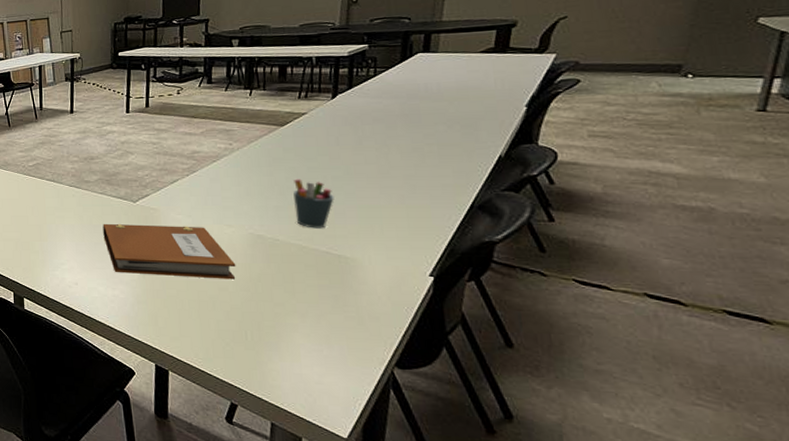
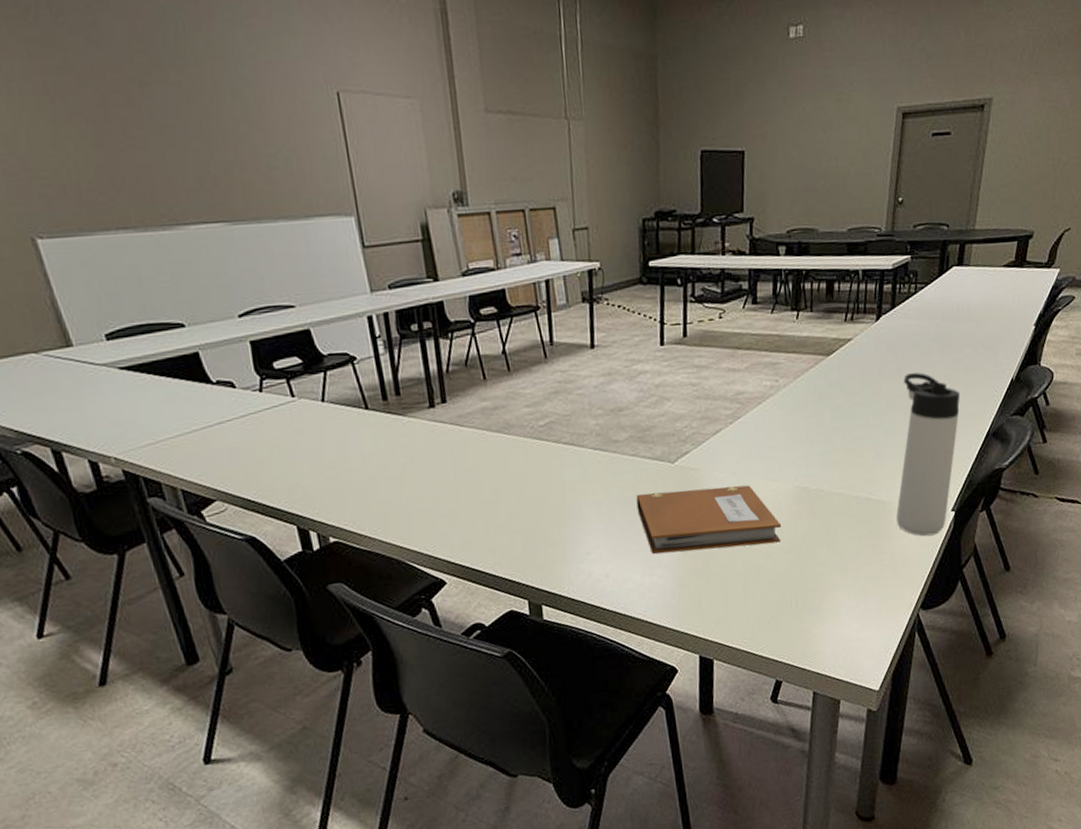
pen holder: present [293,179,334,229] -> none [838,417,875,474]
thermos bottle: none [361,145,434,297] -> present [896,372,961,537]

